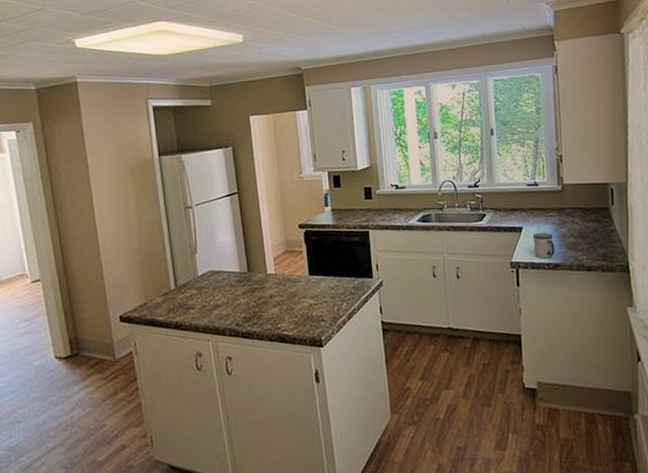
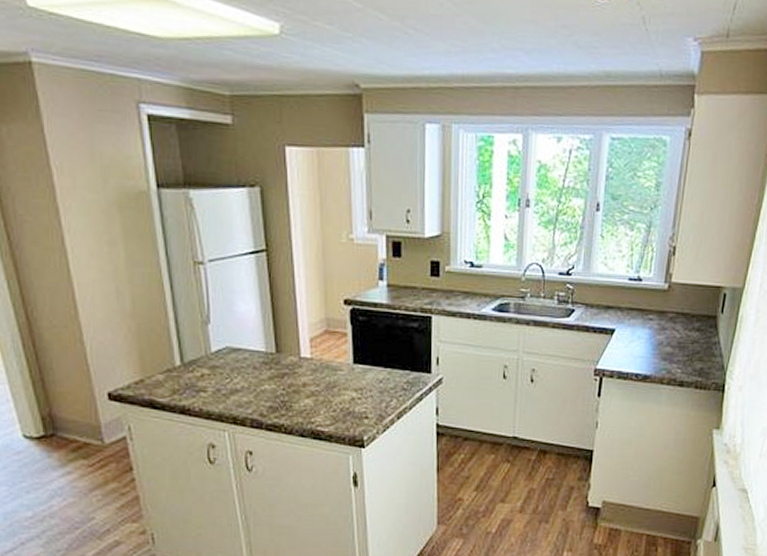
mug: present [532,233,556,259] -> none [623,338,649,368]

